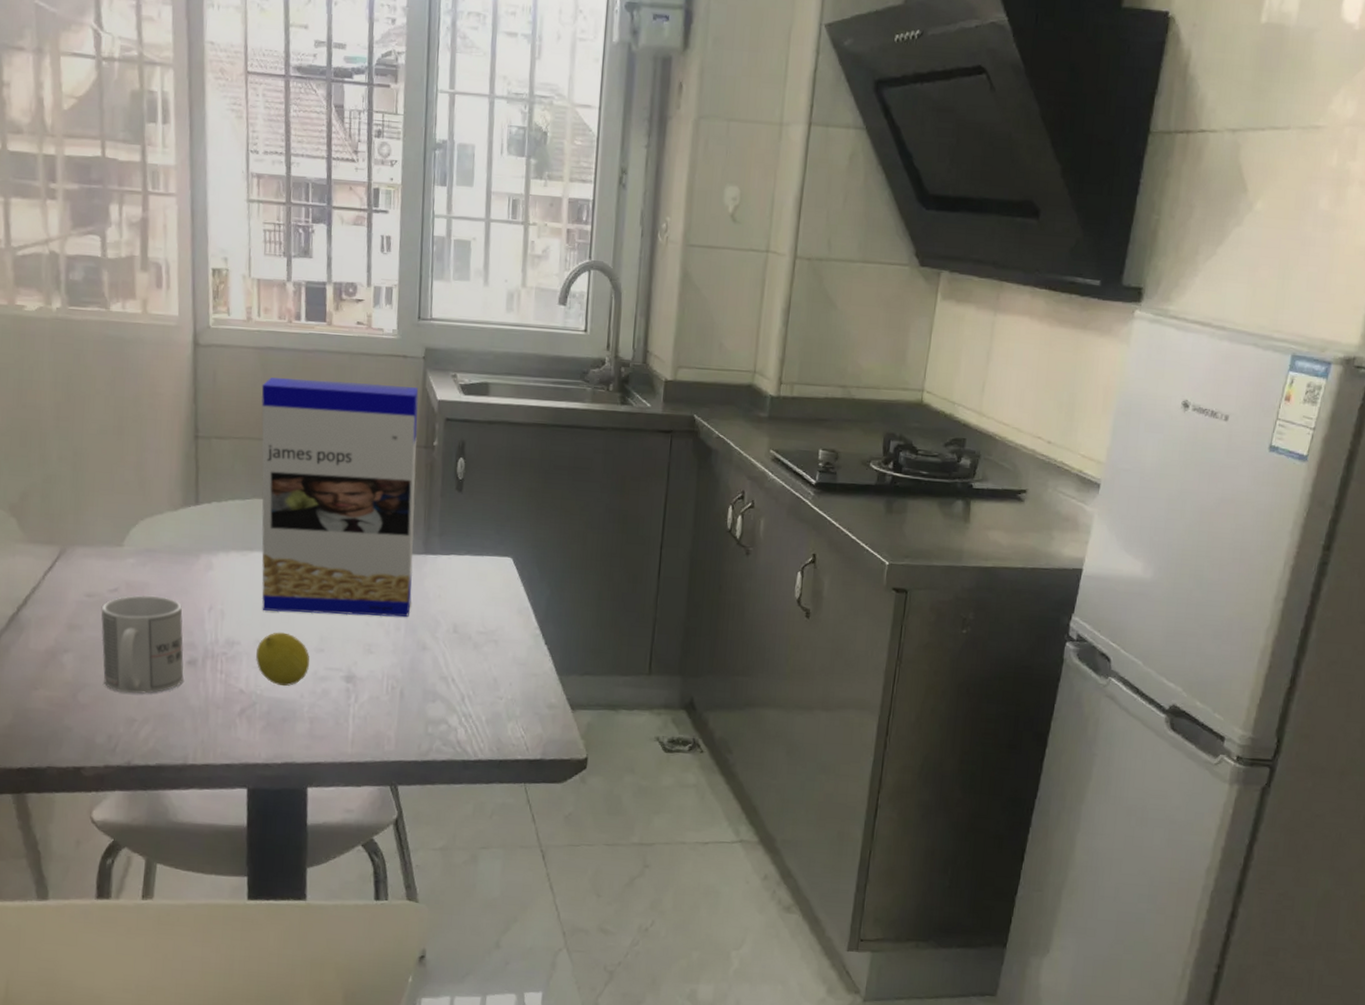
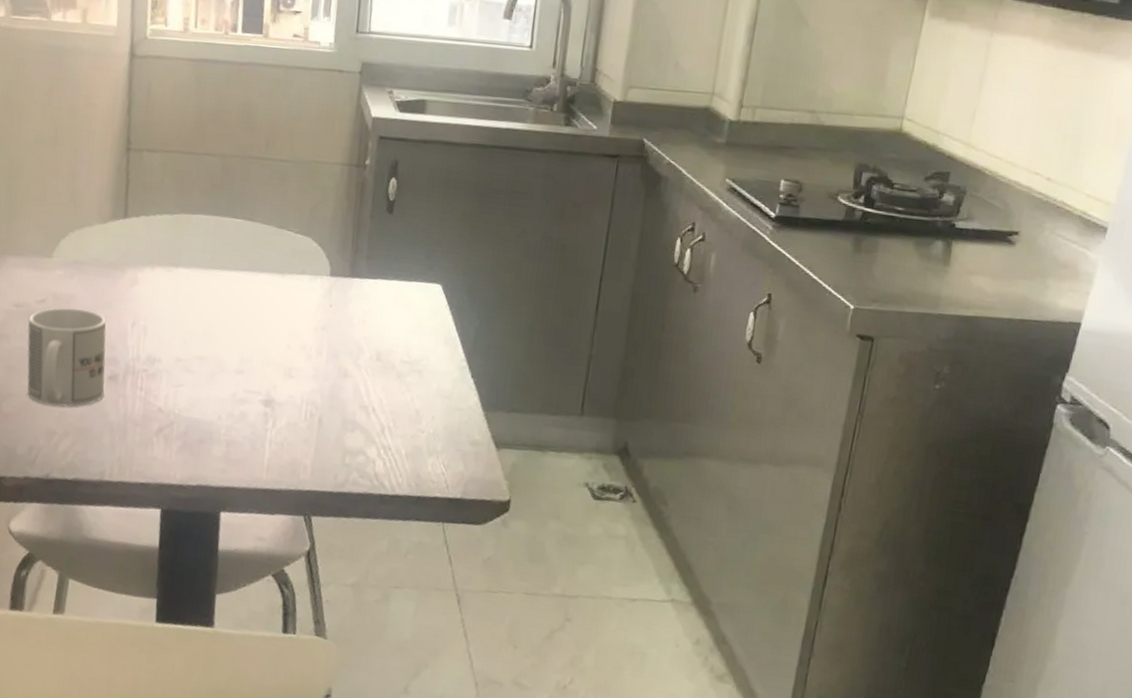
fruit: present [256,632,310,687] -> none [176,351,229,407]
cereal box: present [261,377,419,617] -> none [184,90,353,342]

